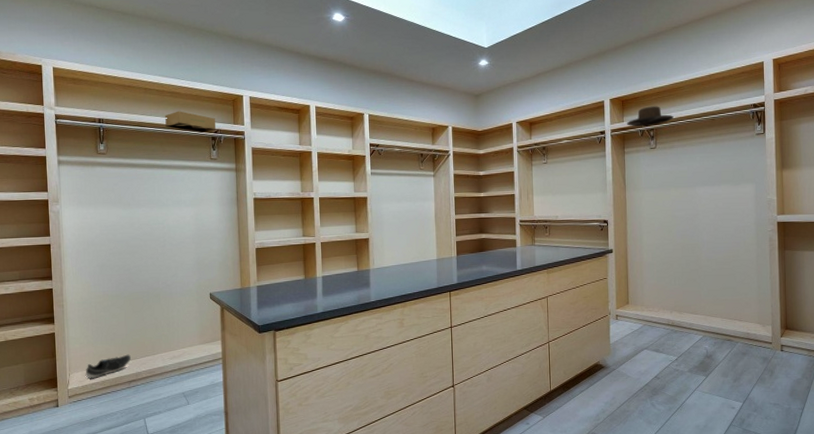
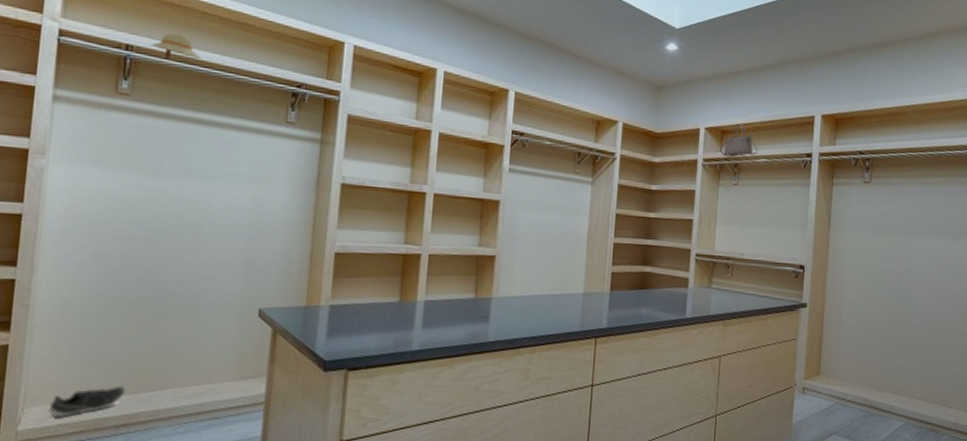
hat: none [114,106,148,125] -> present [150,32,201,60]
box: present [165,111,215,133] -> none [226,50,300,85]
handbag: none [530,115,560,143] -> present [720,124,758,158]
hat: present [626,106,674,127] -> none [838,130,895,155]

